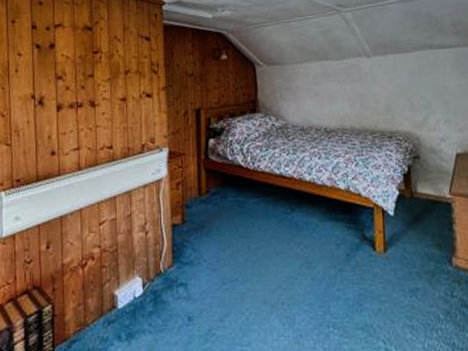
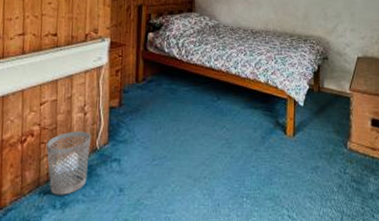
wastebasket: none [108,253,154,325] -> present [46,131,91,195]

